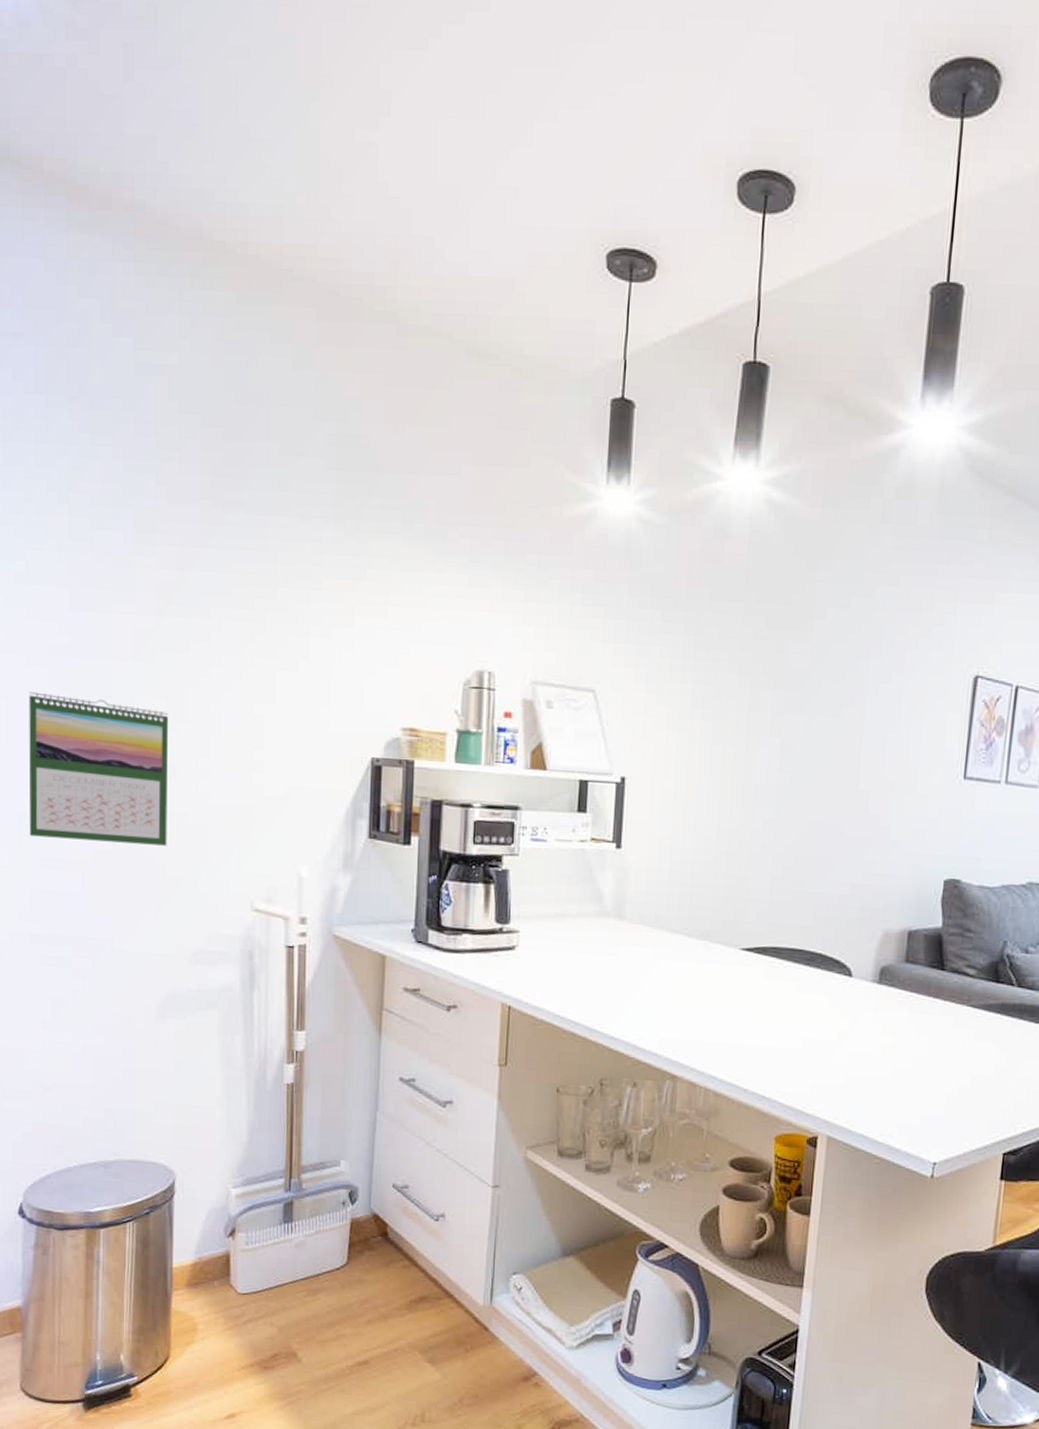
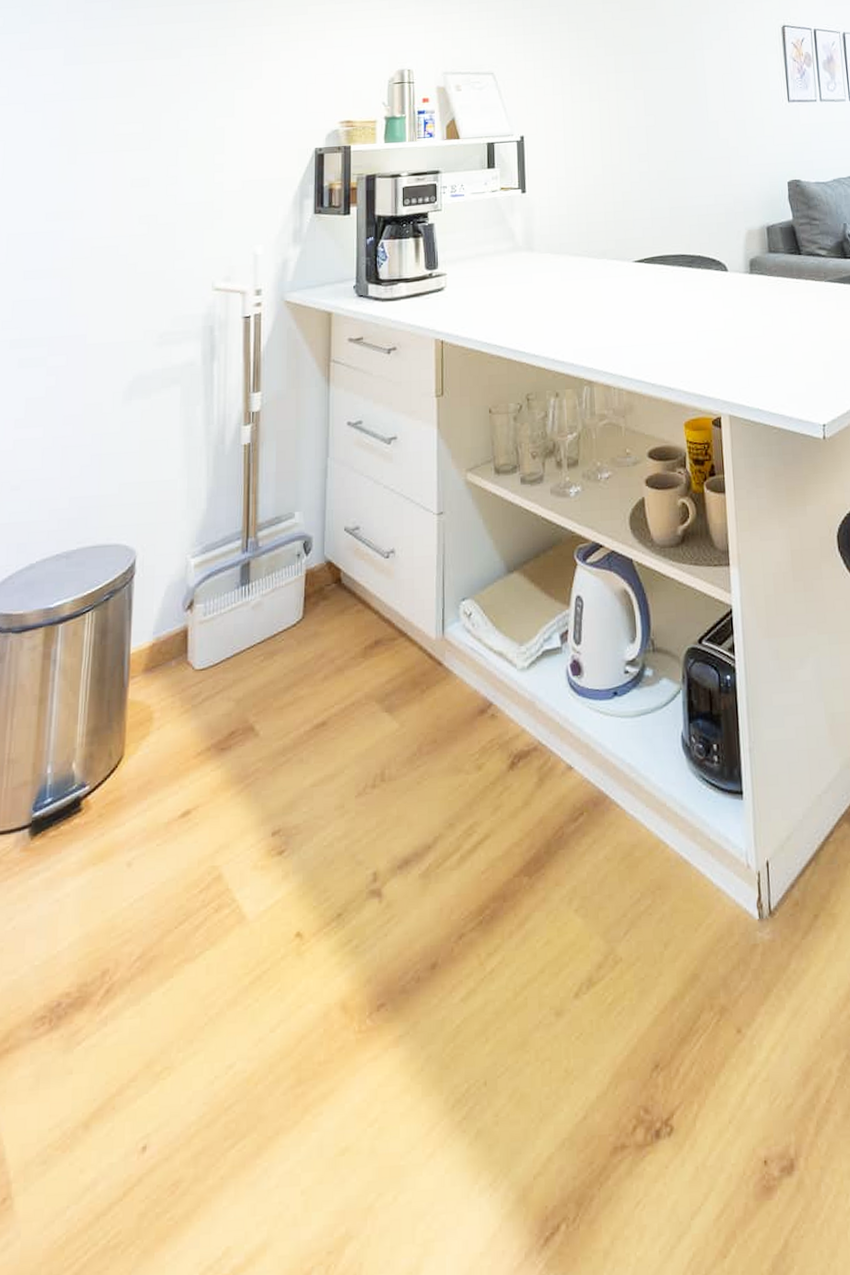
calendar: present [29,692,168,846] -> none [15,131,143,253]

